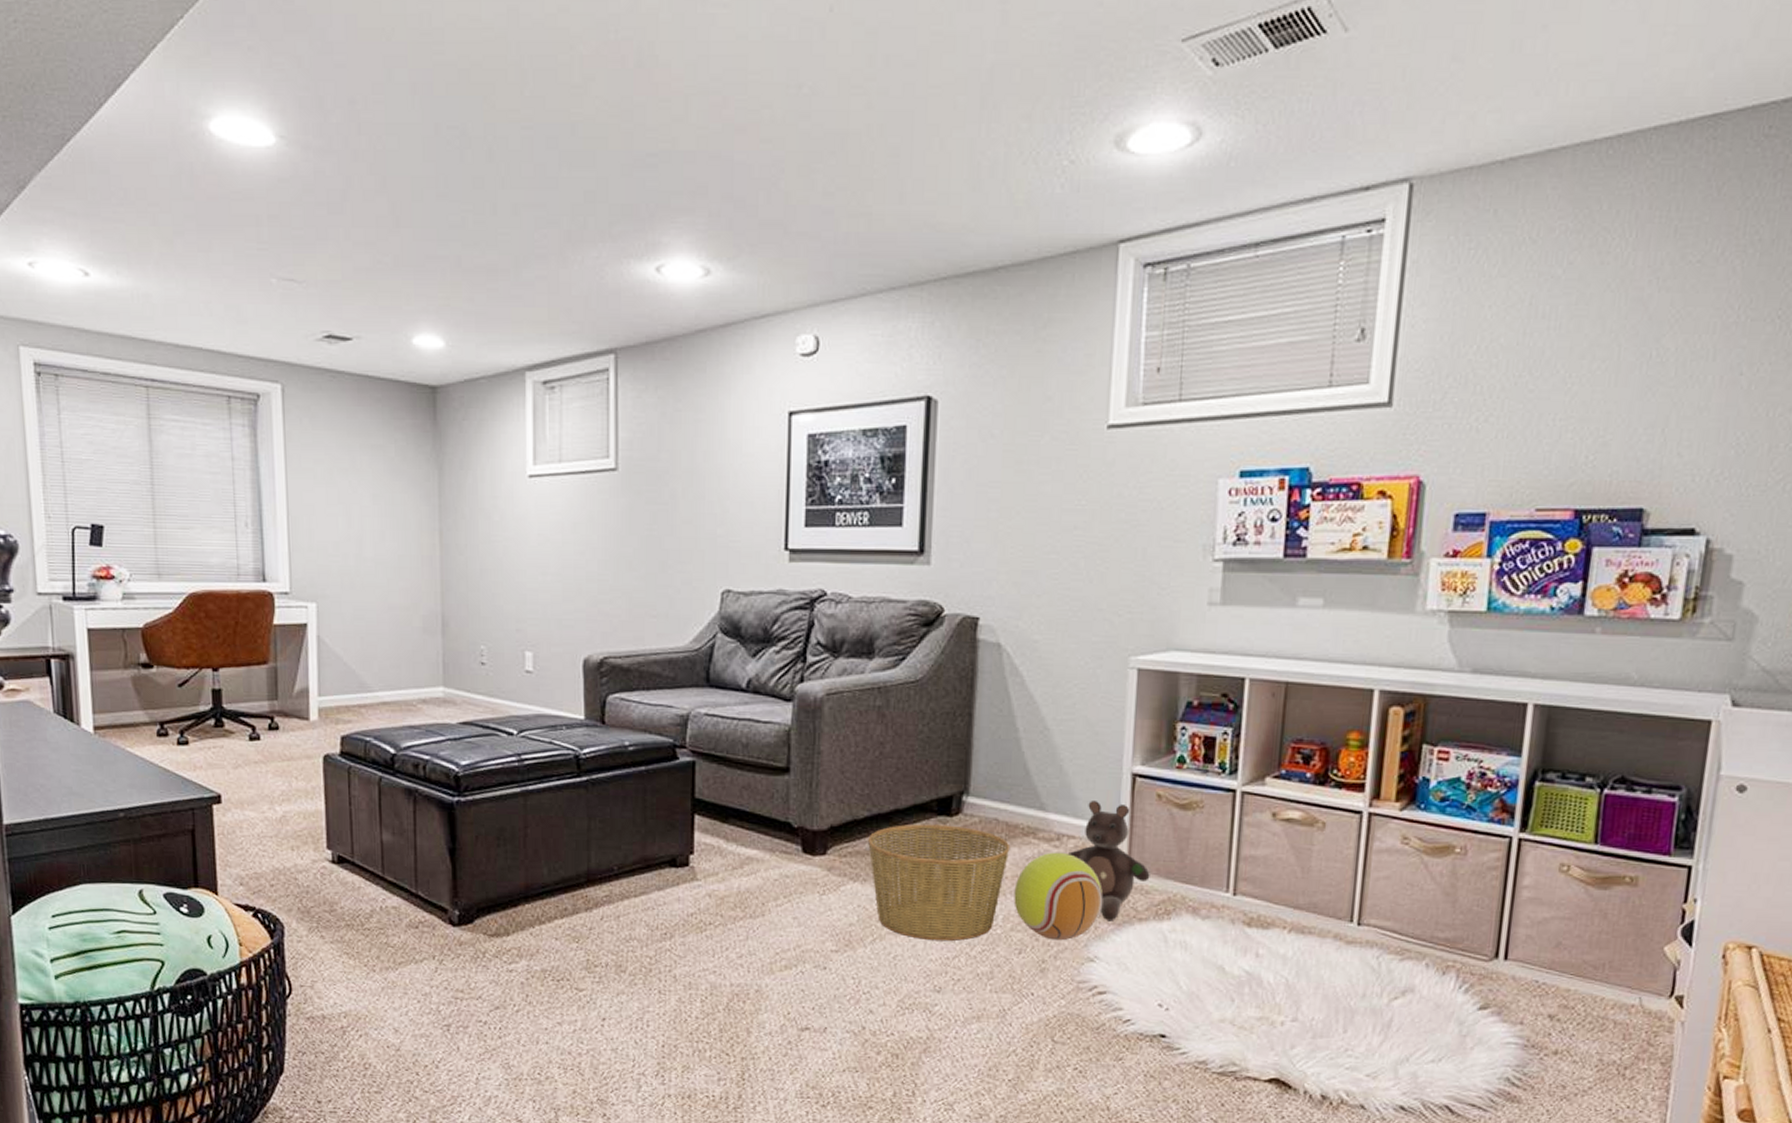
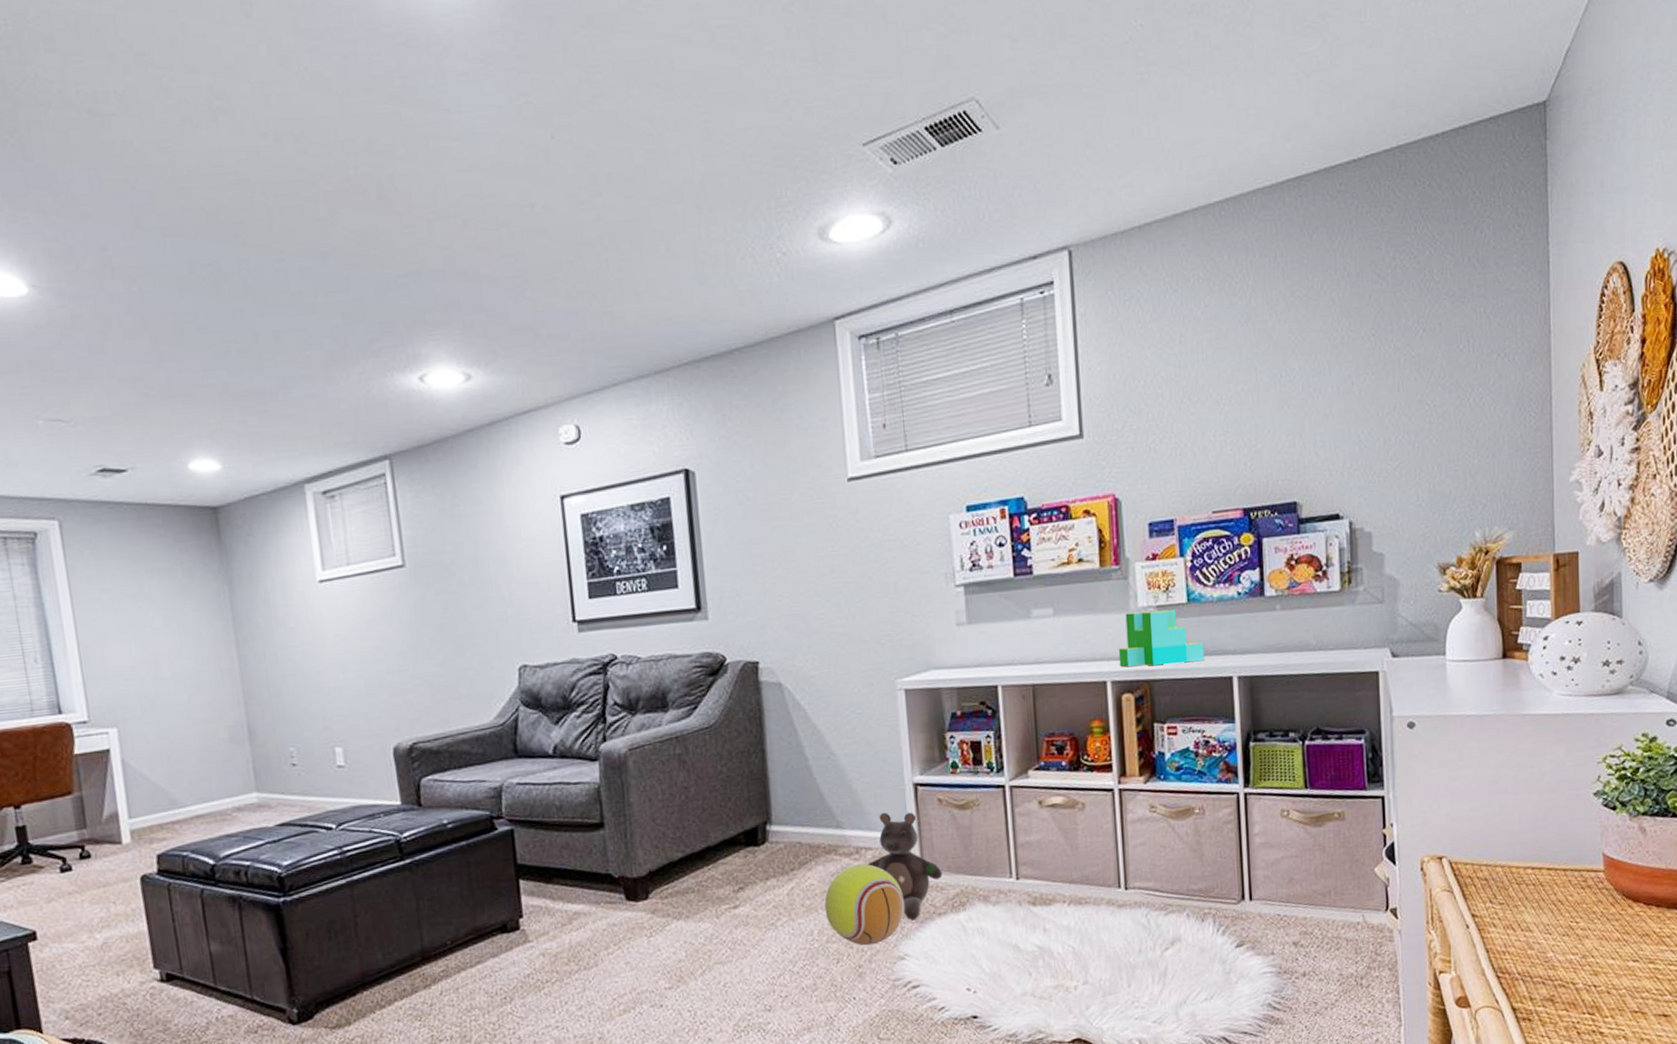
basket: present [868,824,1011,941] -> none [685,854,816,964]
toy blocks: none [1392,615,1499,681] -> present [1118,609,1205,668]

